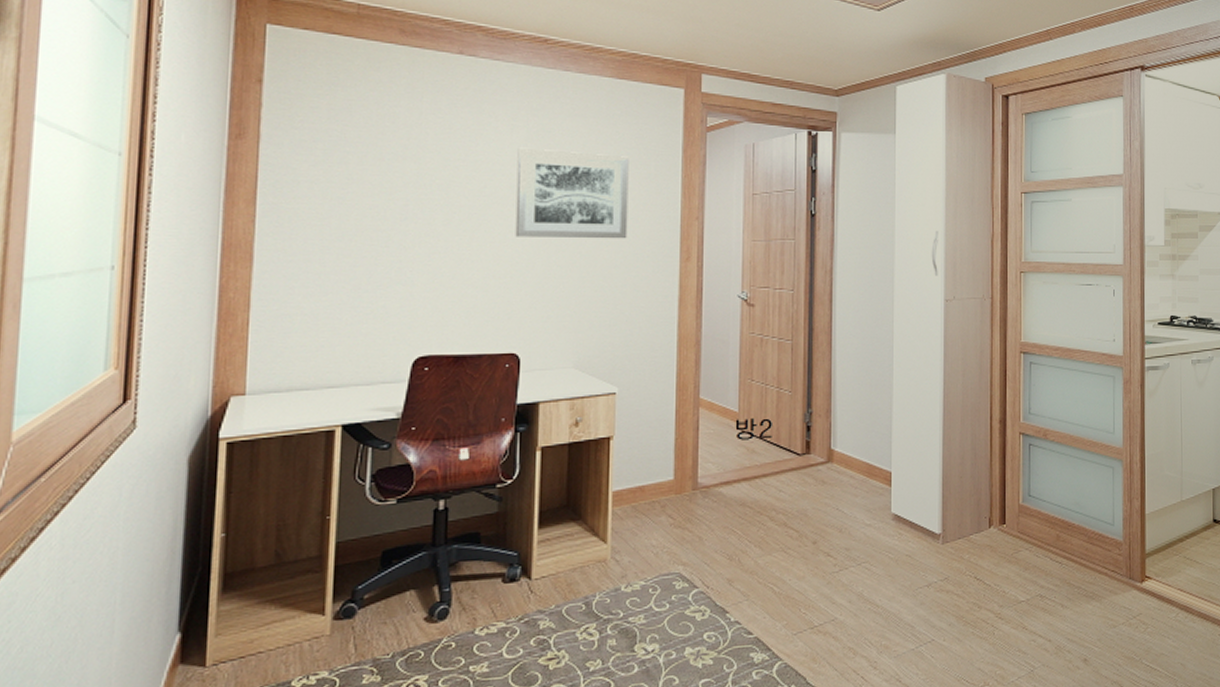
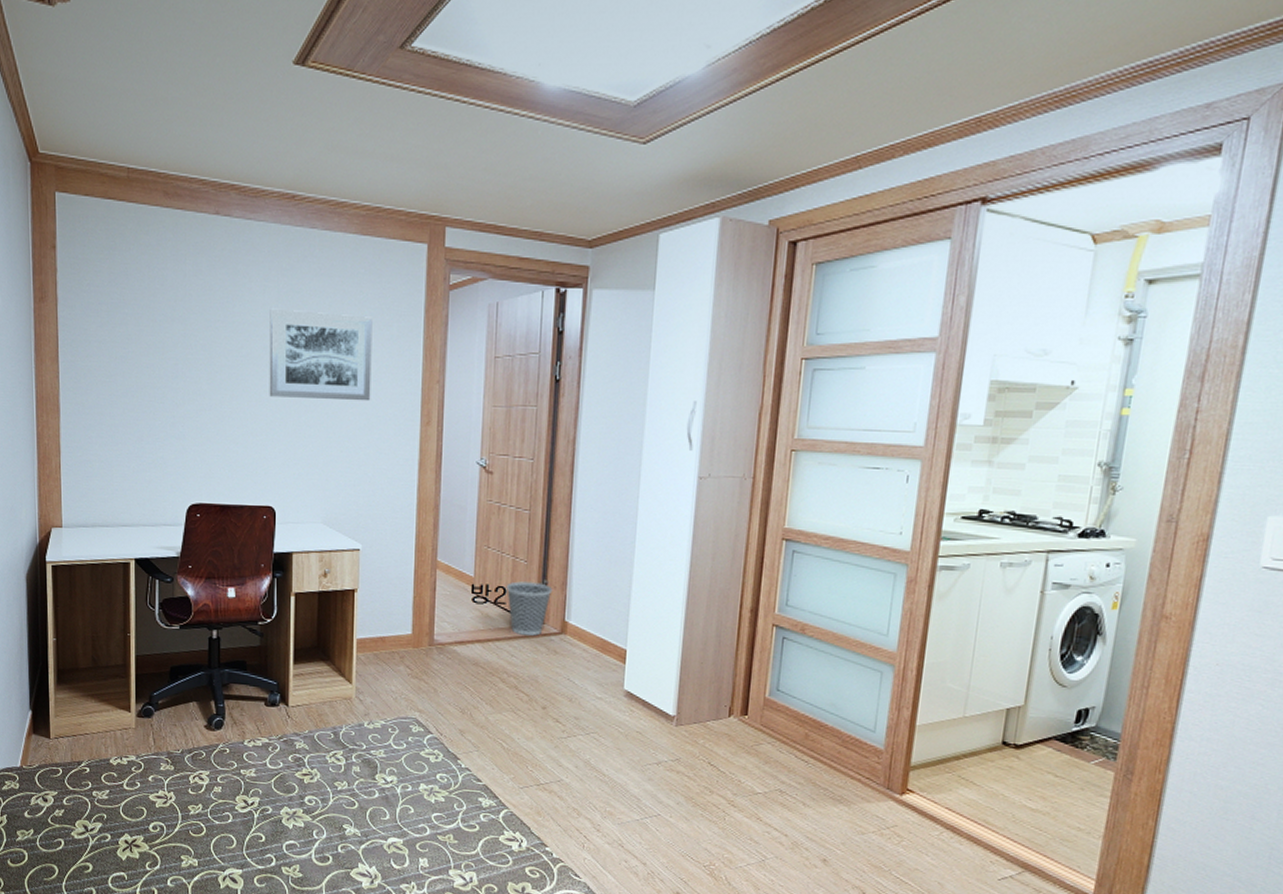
wastebasket: none [771,412,818,468] -> present [505,581,553,636]

